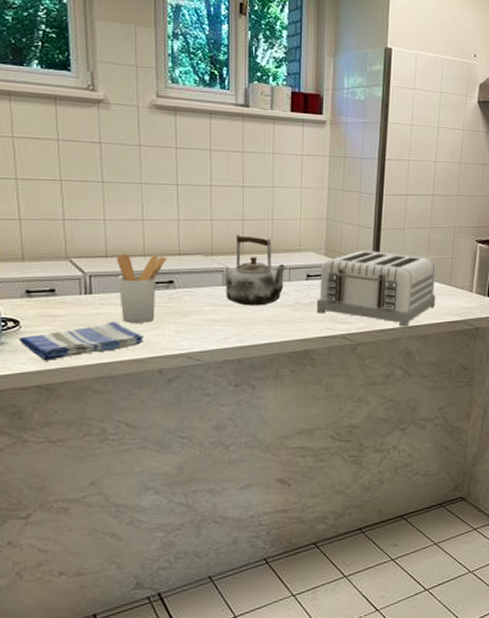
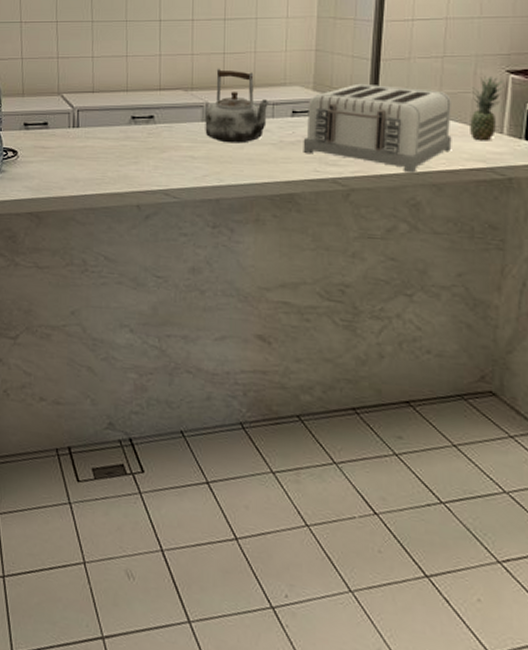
dish towel: present [19,321,143,361] -> none [16,154,124,190]
utensil holder: present [117,254,167,323] -> none [102,89,148,157]
fruit: none [449,245,473,298] -> present [470,77,503,141]

